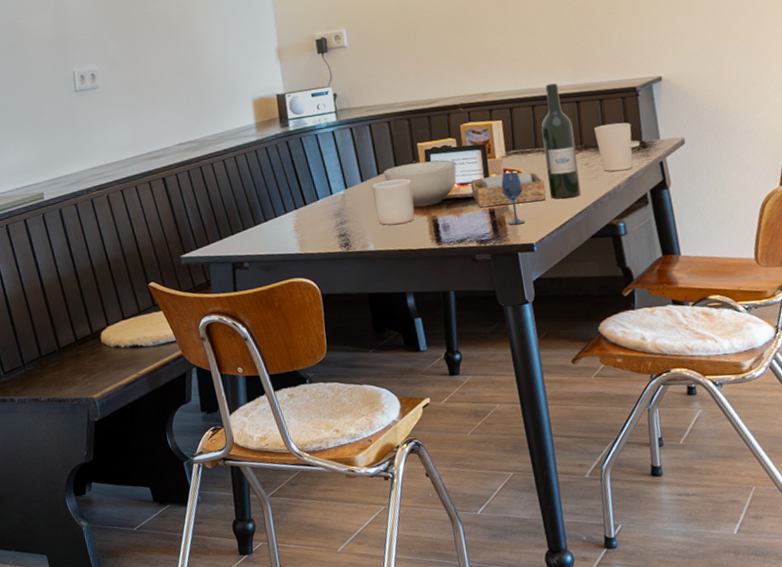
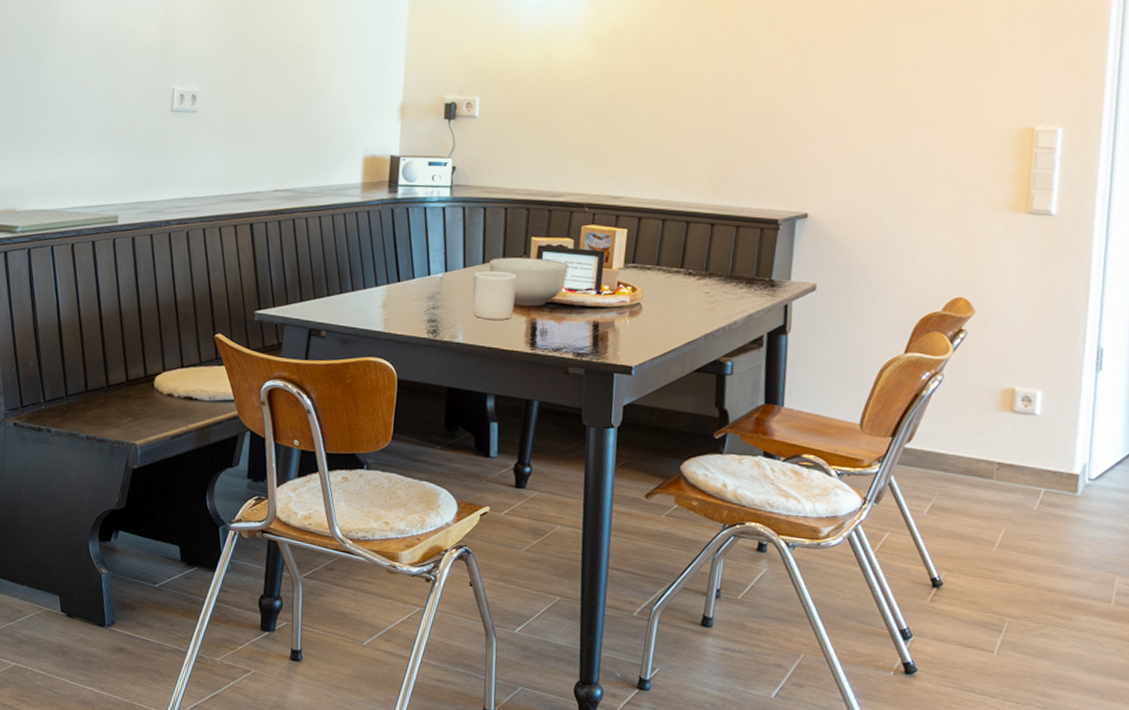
napkin holder: present [470,171,546,208] -> none [579,286,658,324]
wineglass: present [501,172,526,225] -> none [609,286,634,344]
wine bottle: present [541,83,581,199] -> none [661,199,702,326]
cup: present [594,122,640,172] -> none [723,253,769,307]

